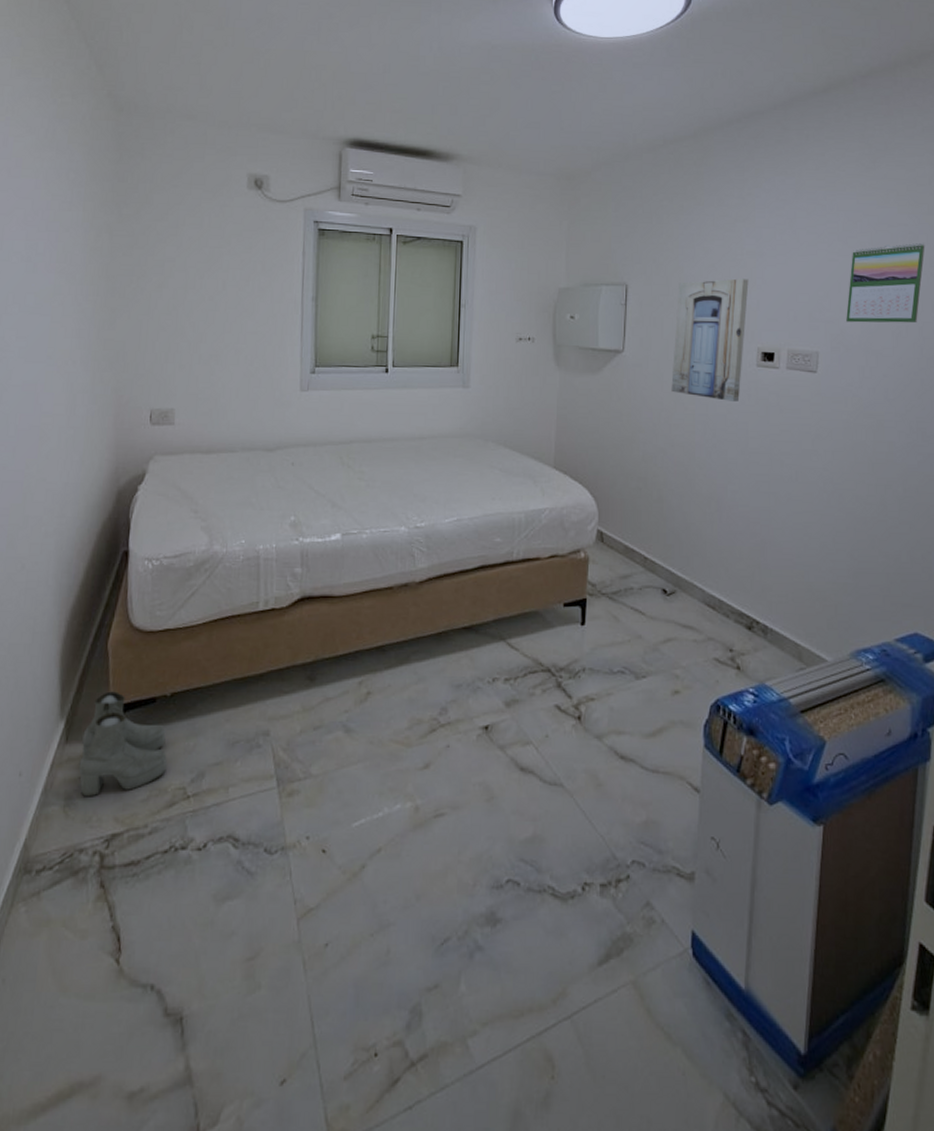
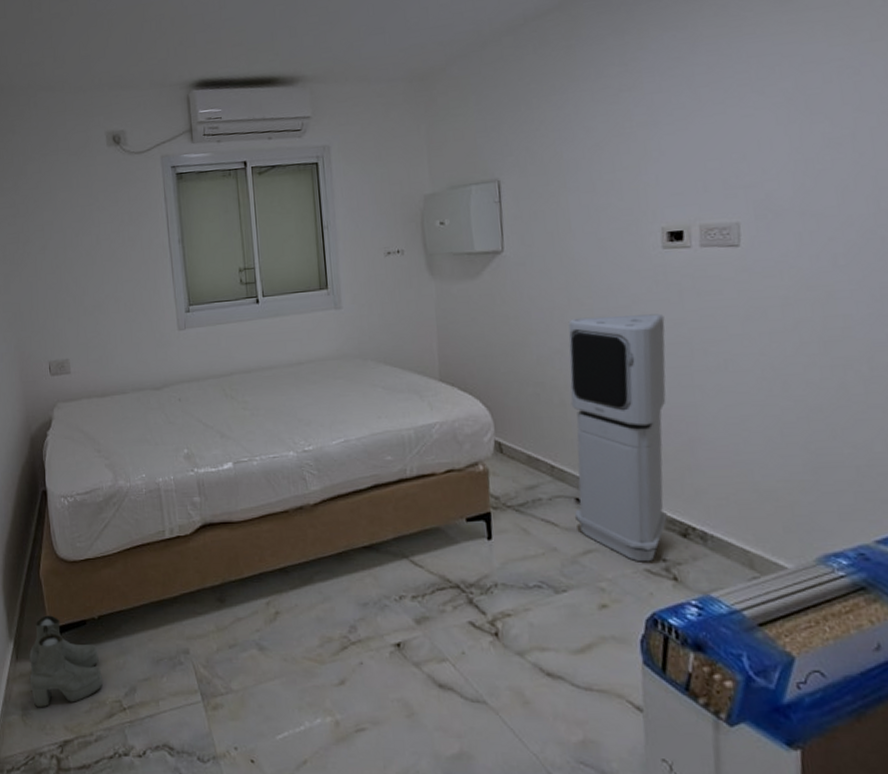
air purifier: none [659,421,752,652] -> present [568,313,668,562]
wall art: present [671,278,749,401] -> none [558,153,646,291]
calendar: present [846,242,925,323] -> none [771,76,871,184]

